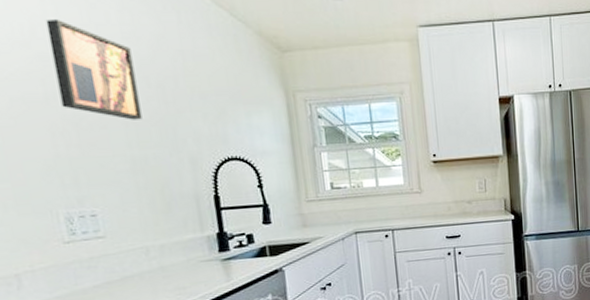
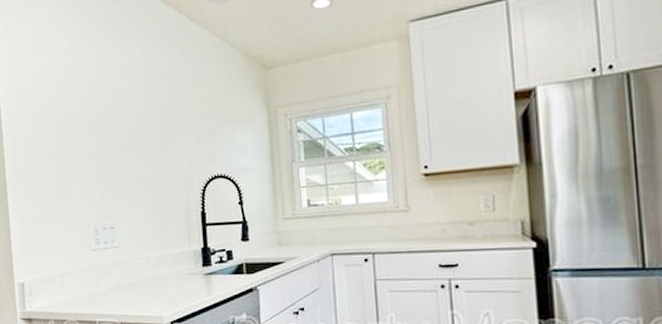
wall art: present [45,20,143,120] -> none [92,66,151,145]

